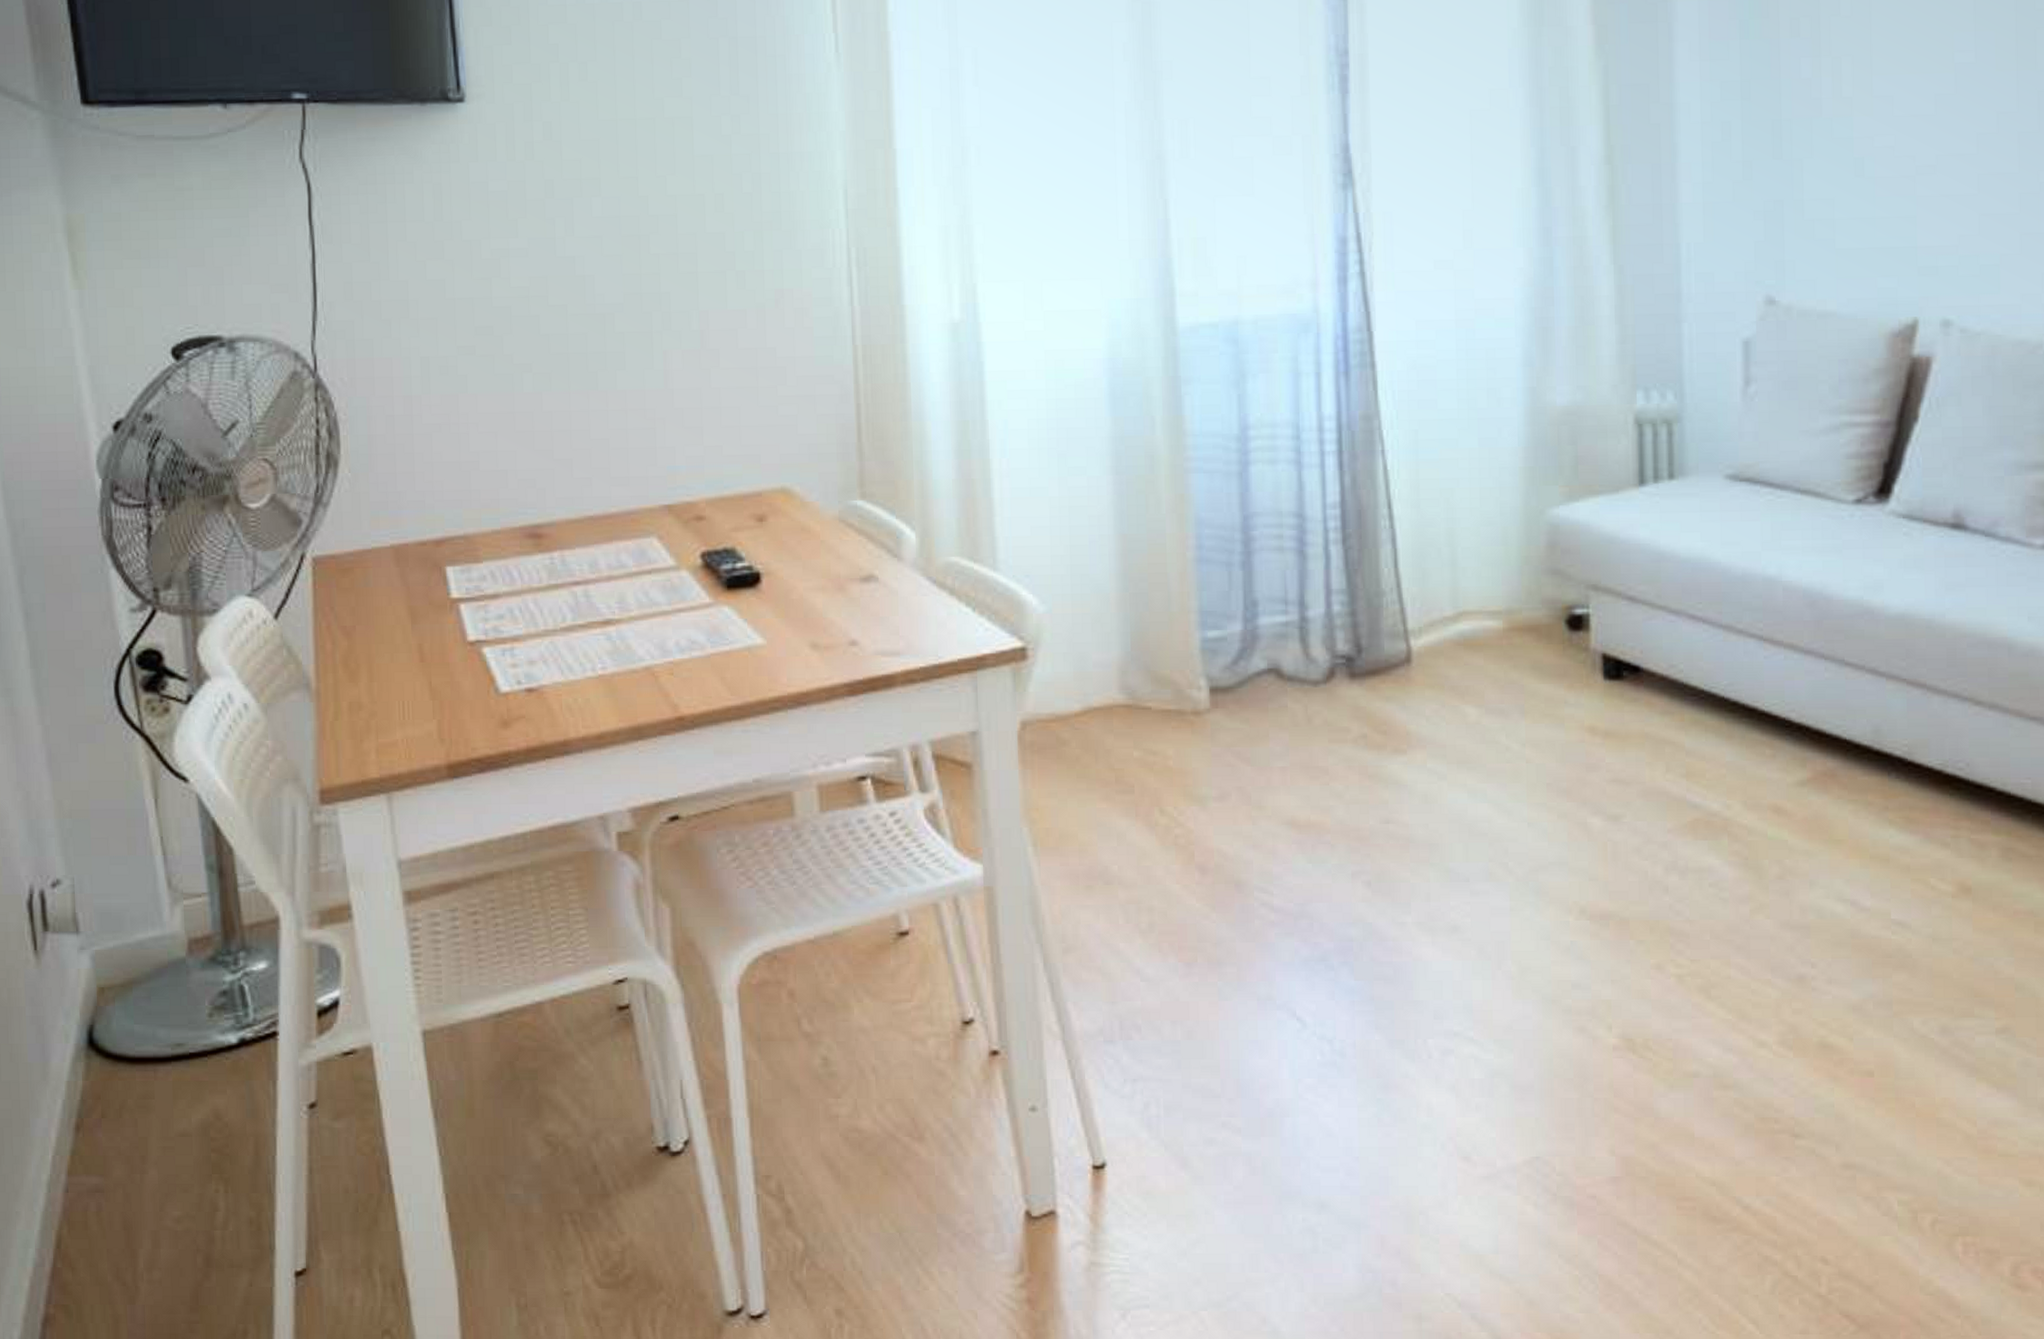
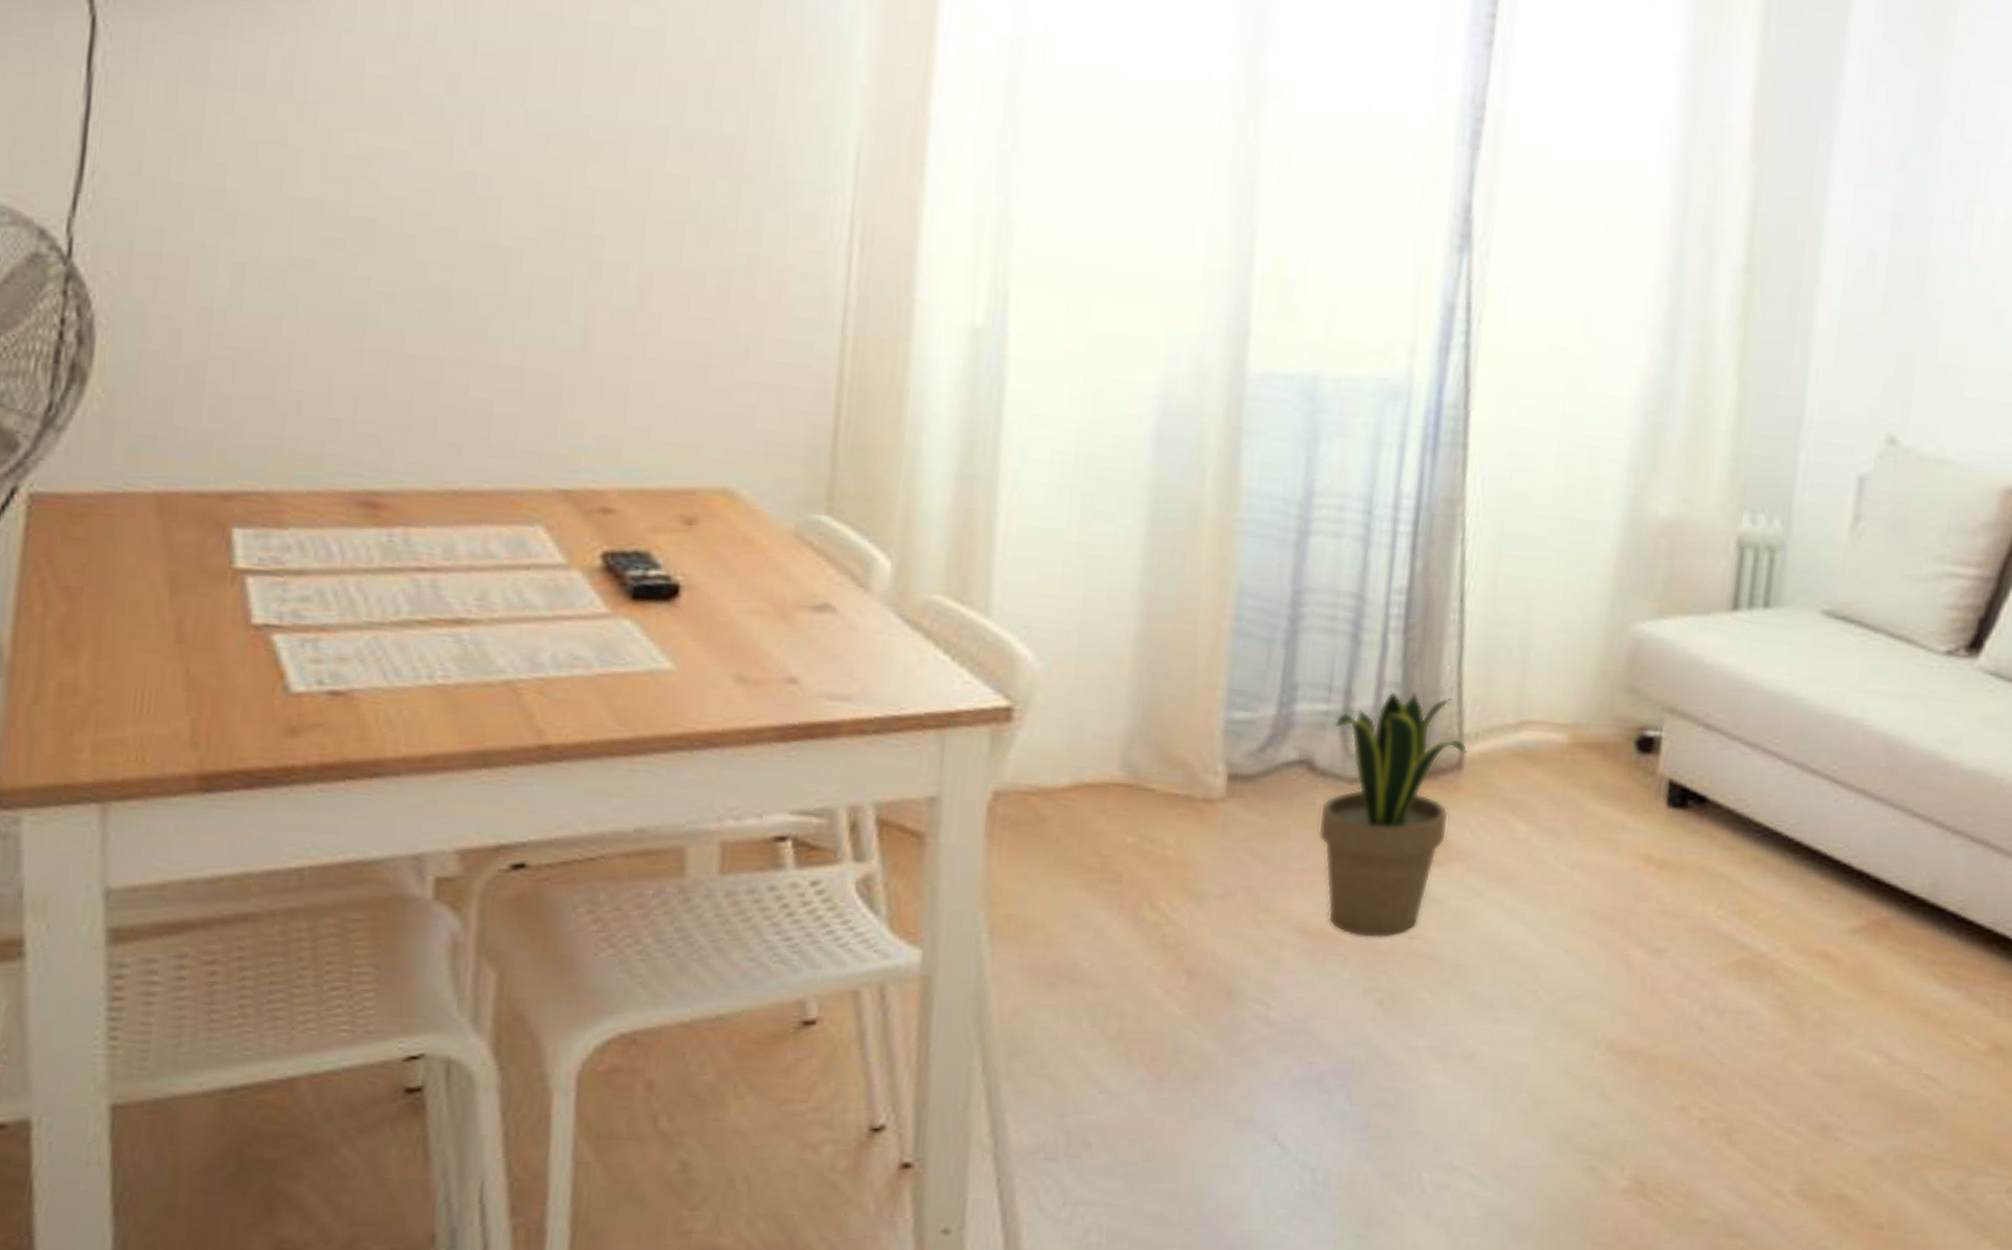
potted plant: none [1292,596,1413,824] -> present [1318,691,1467,938]

